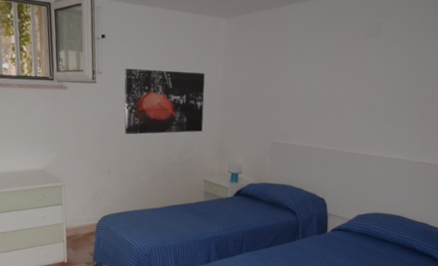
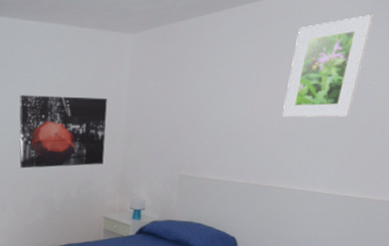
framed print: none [359,10,427,94] -> present [282,15,373,118]

